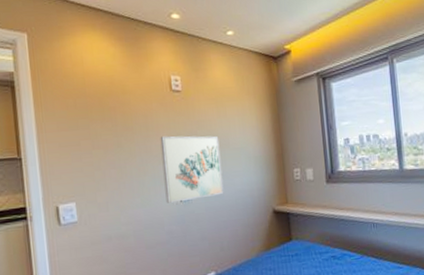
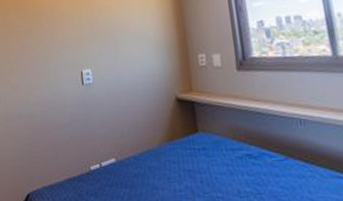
wall art: present [160,136,224,203] -> none [64,21,124,86]

